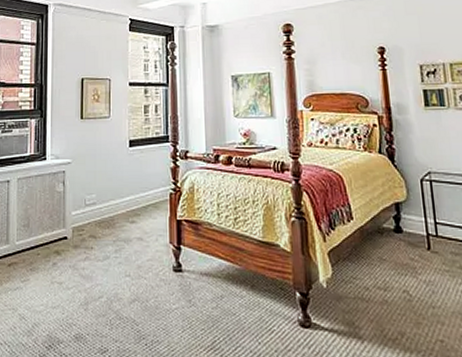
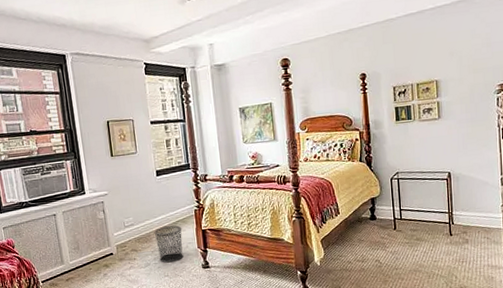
waste bin: none [118,211,153,258] -> present [154,225,183,263]

